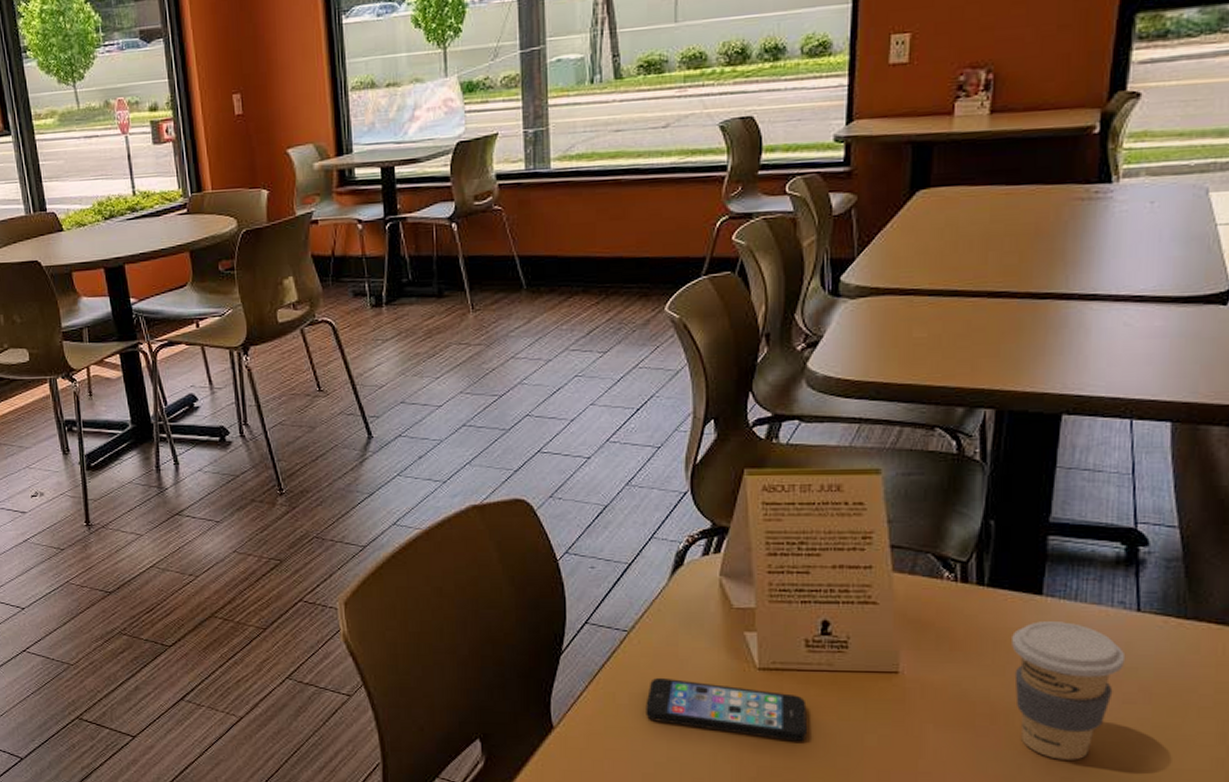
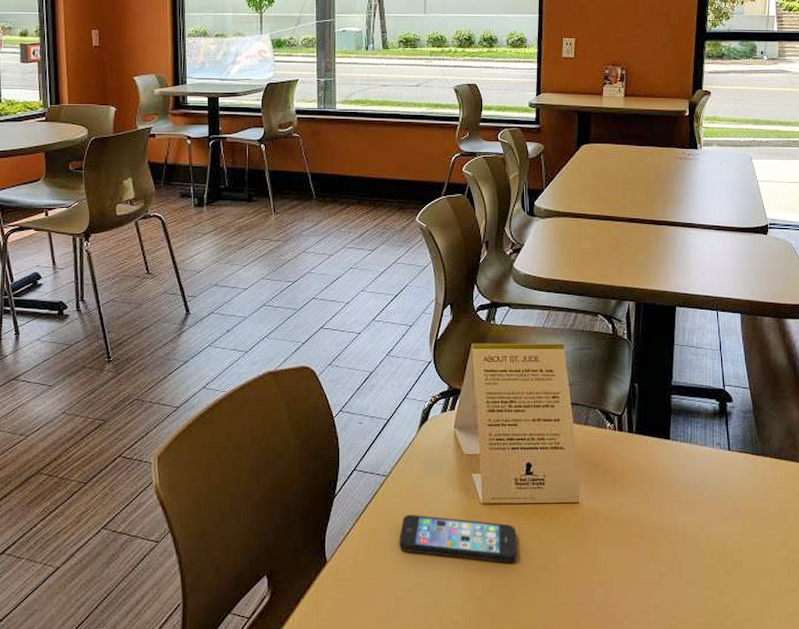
coffee cup: present [1012,621,1126,760] -> none [652,459,723,567]

